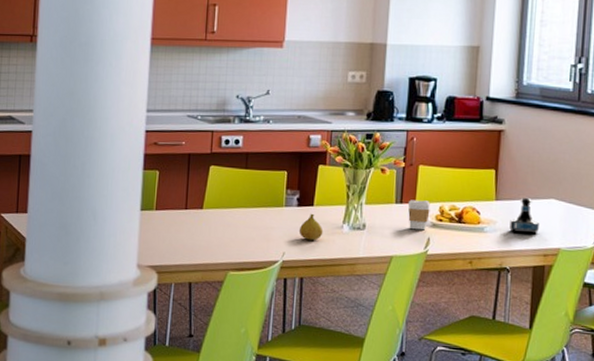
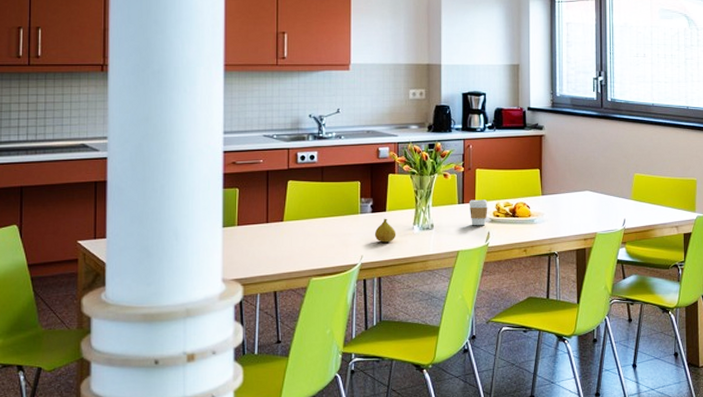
tequila bottle: present [510,198,539,233] -> none [555,192,578,222]

